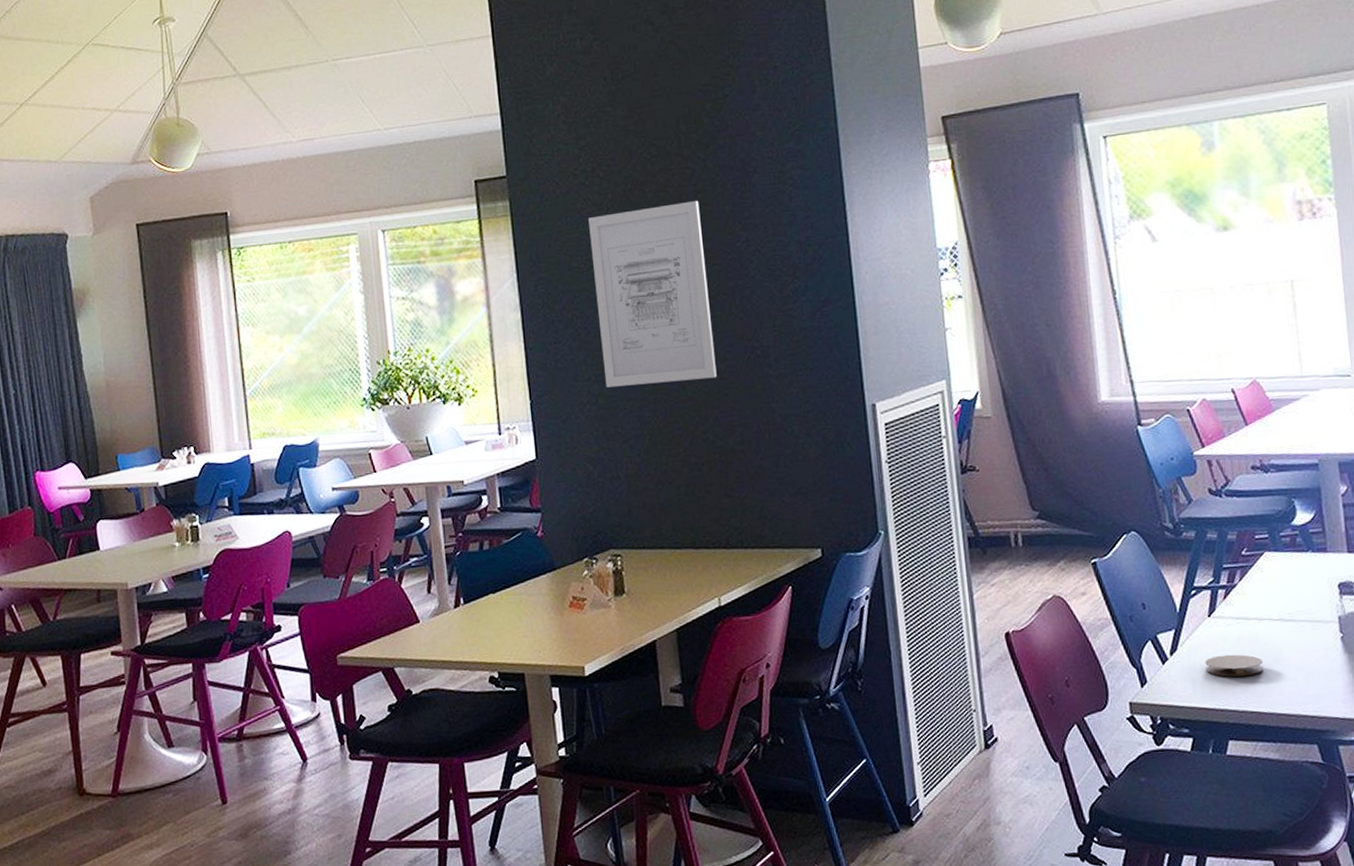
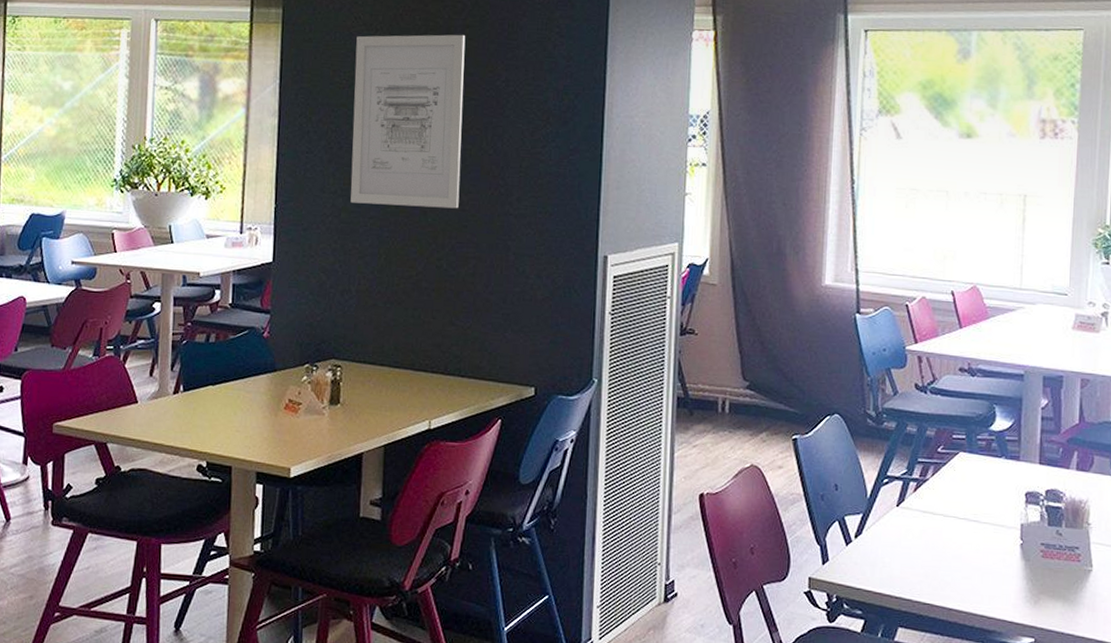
coaster: present [1205,654,1264,677] -> none [887,545,943,568]

